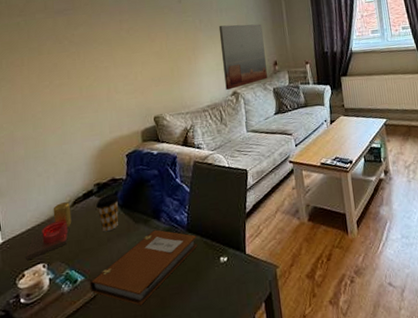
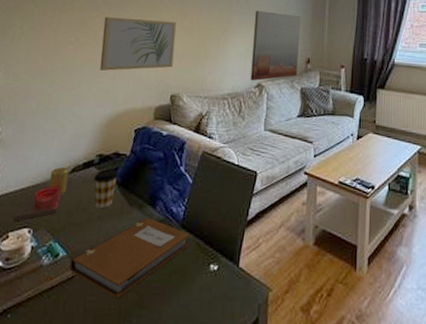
wall art: none [74,49,150,107] -> present [100,17,176,71]

